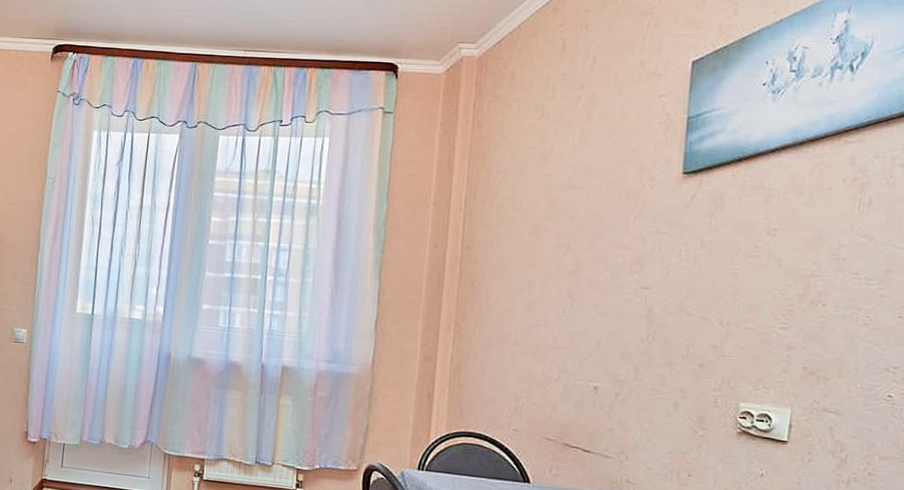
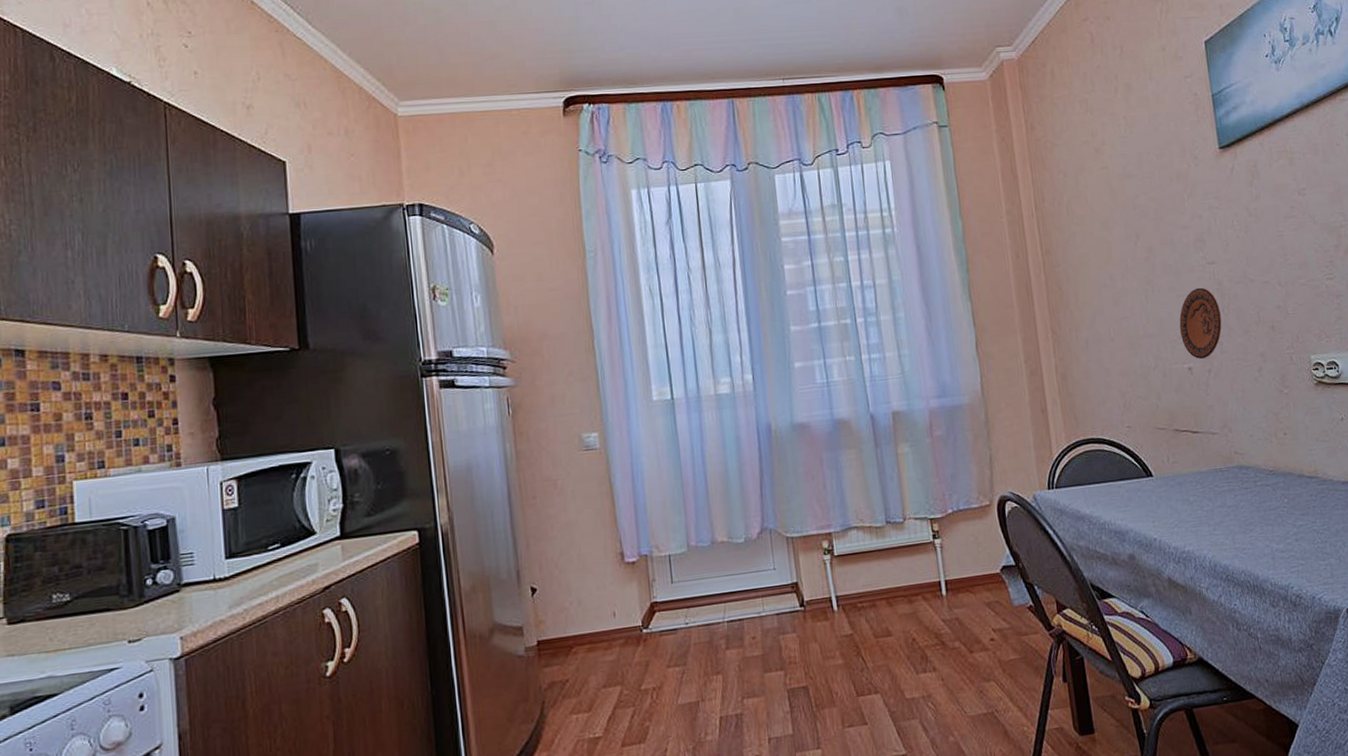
decorative plate: none [593,310,644,382] -> present [1179,287,1222,360]

